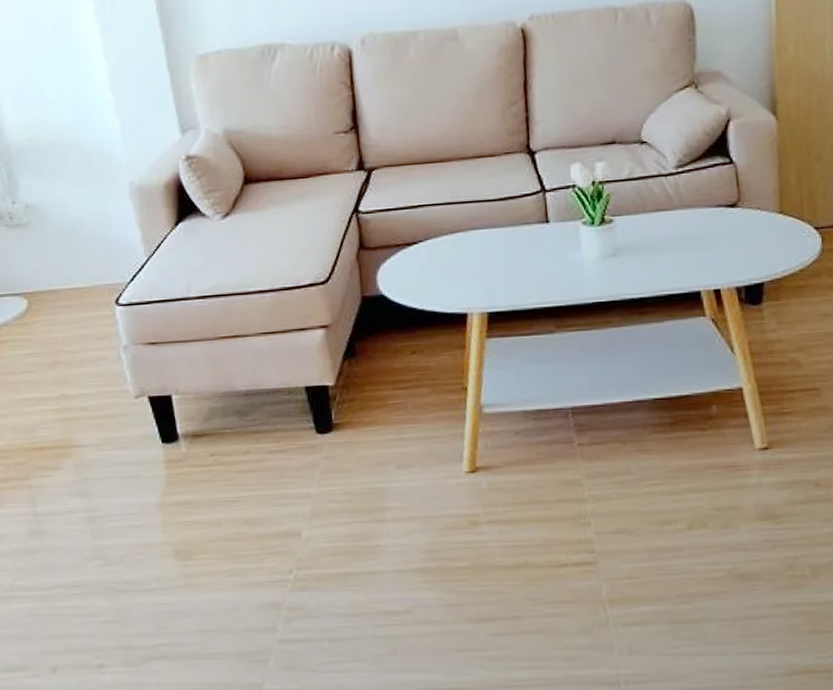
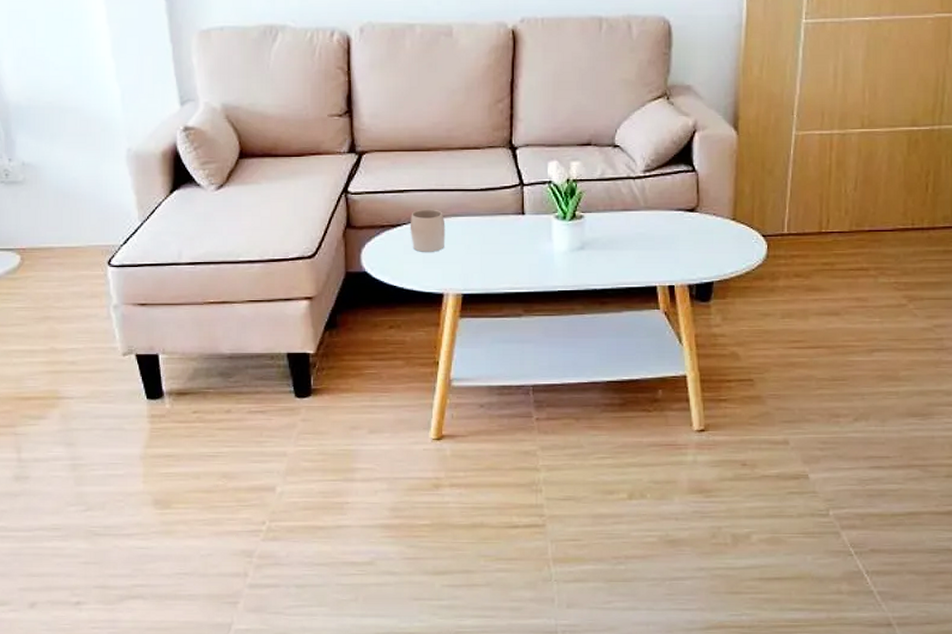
mug: none [426,223,466,270] -> present [410,209,446,252]

